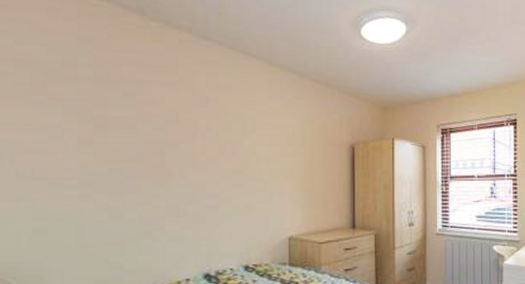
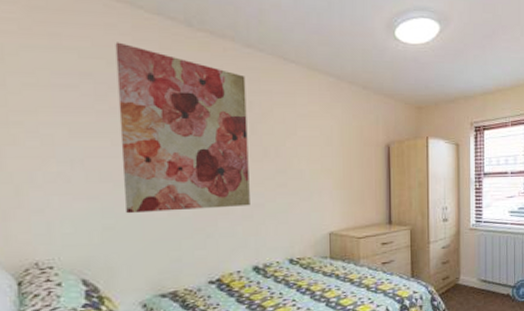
wall art: none [58,28,203,215] -> present [115,42,250,214]

